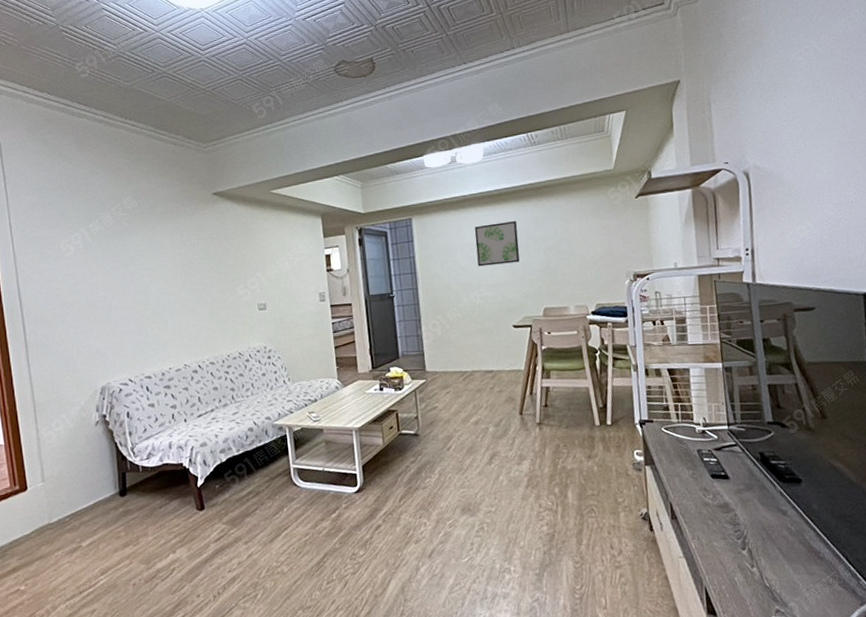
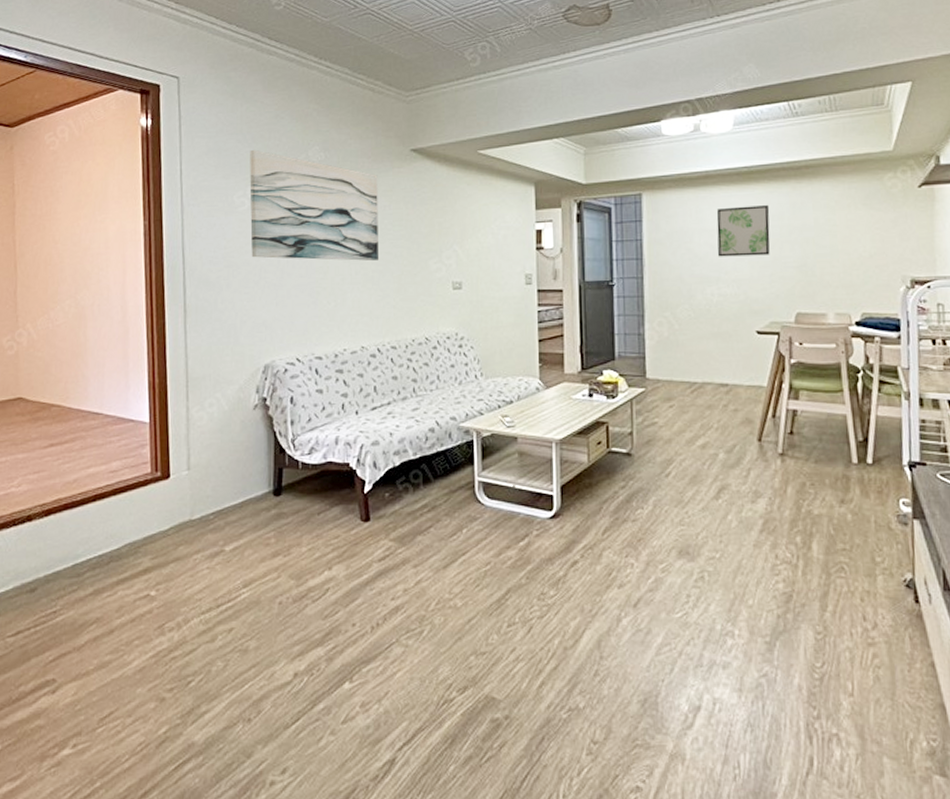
wall art: none [71,201,193,296] -> present [250,149,380,261]

